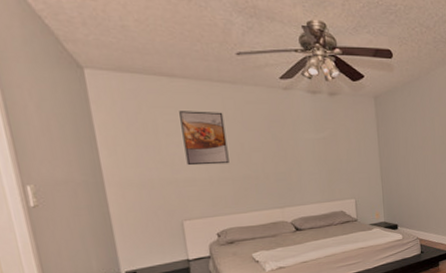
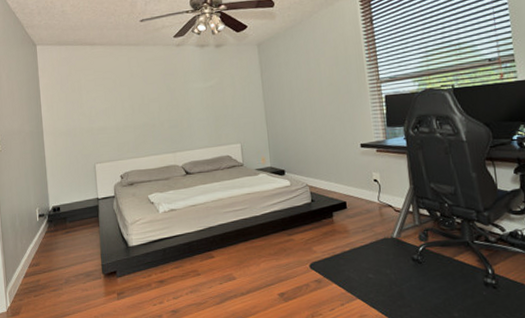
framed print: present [179,111,230,166] -> none [97,70,132,117]

